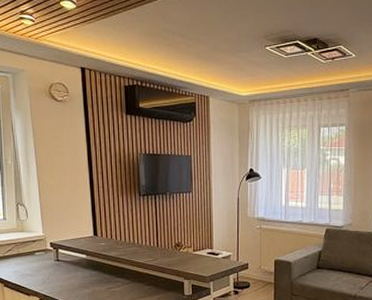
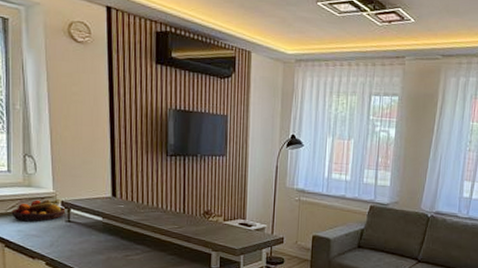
fruit bowl: none [8,240,55,263] -> present [11,198,66,222]

